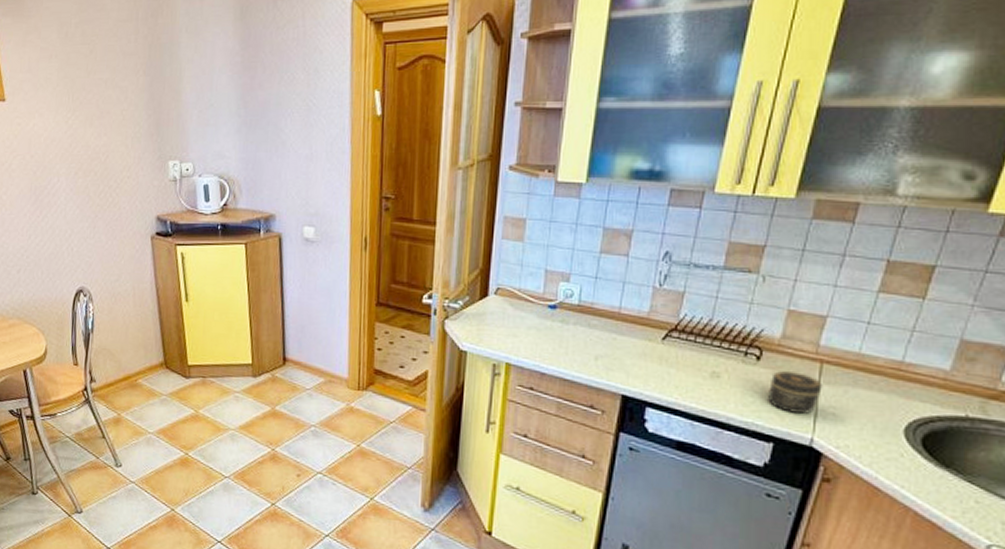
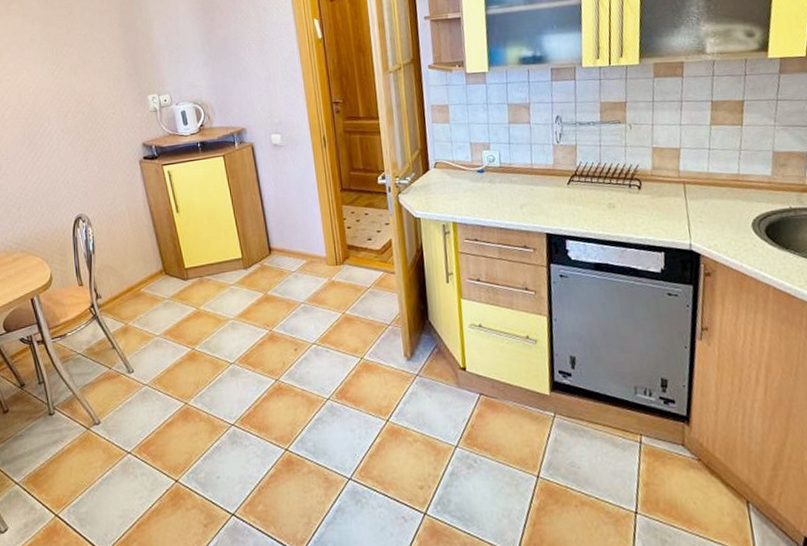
jar: present [768,371,823,414] -> none [651,194,690,226]

